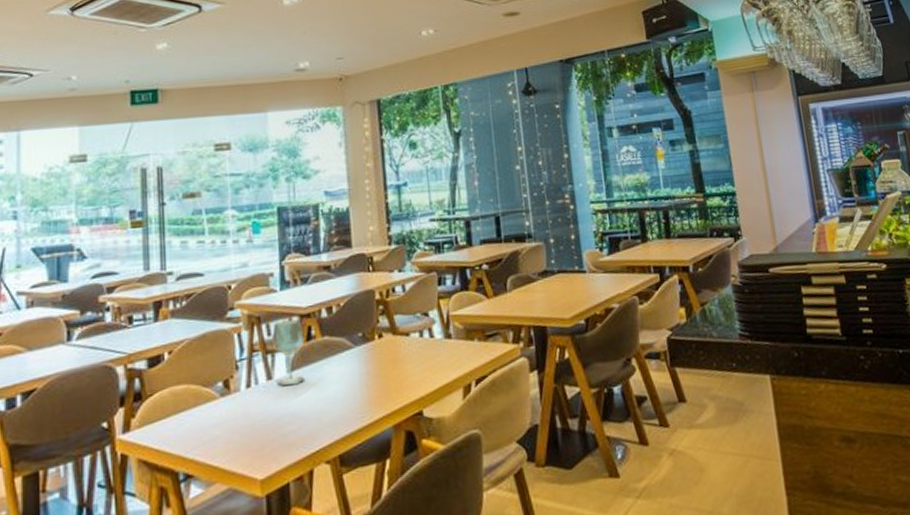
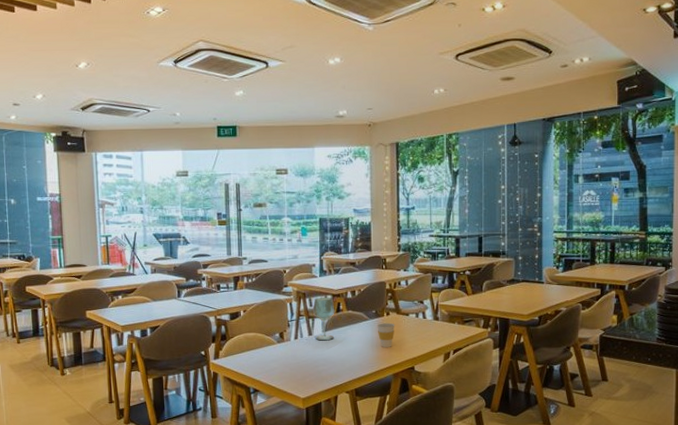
cup: none [365,348,392,388] -> present [377,323,395,348]

